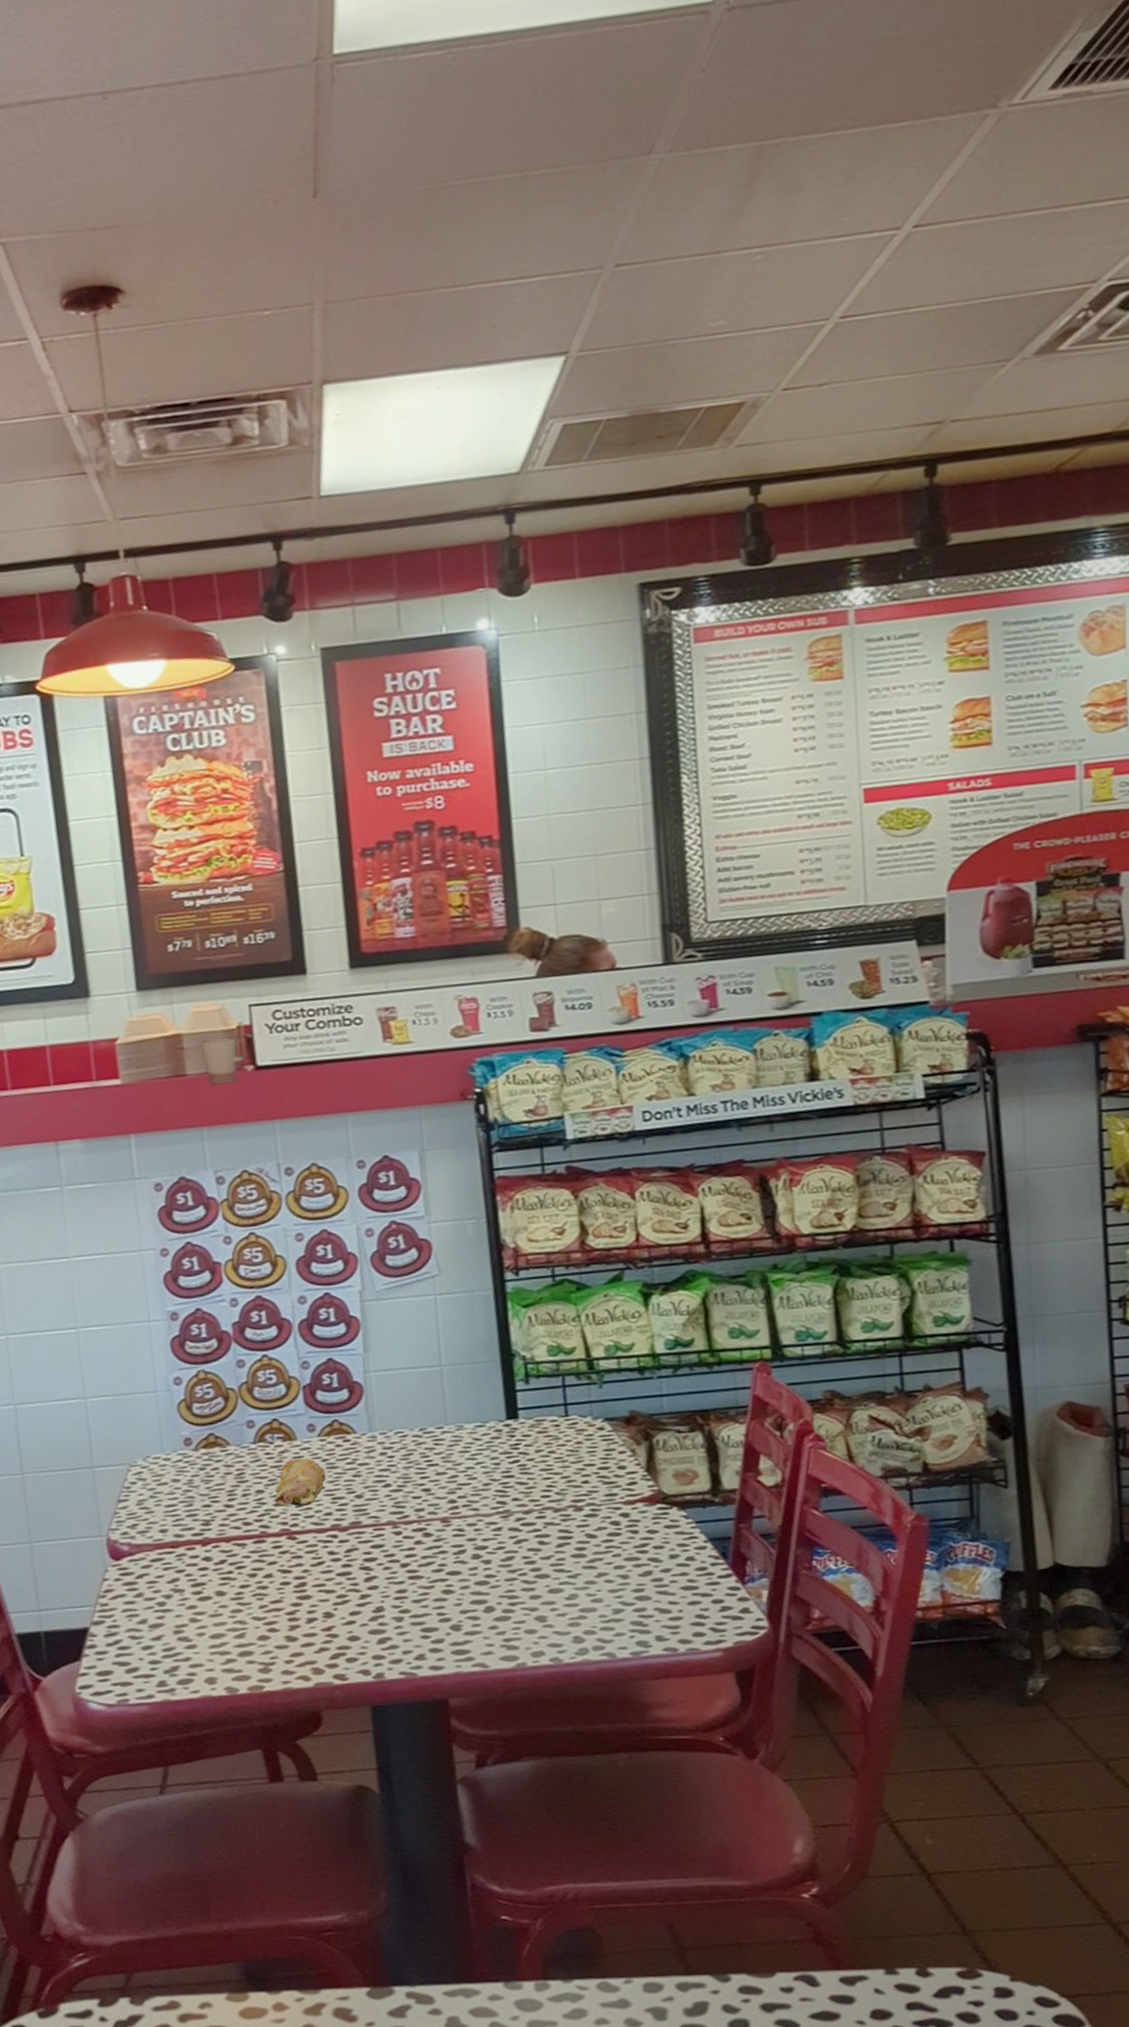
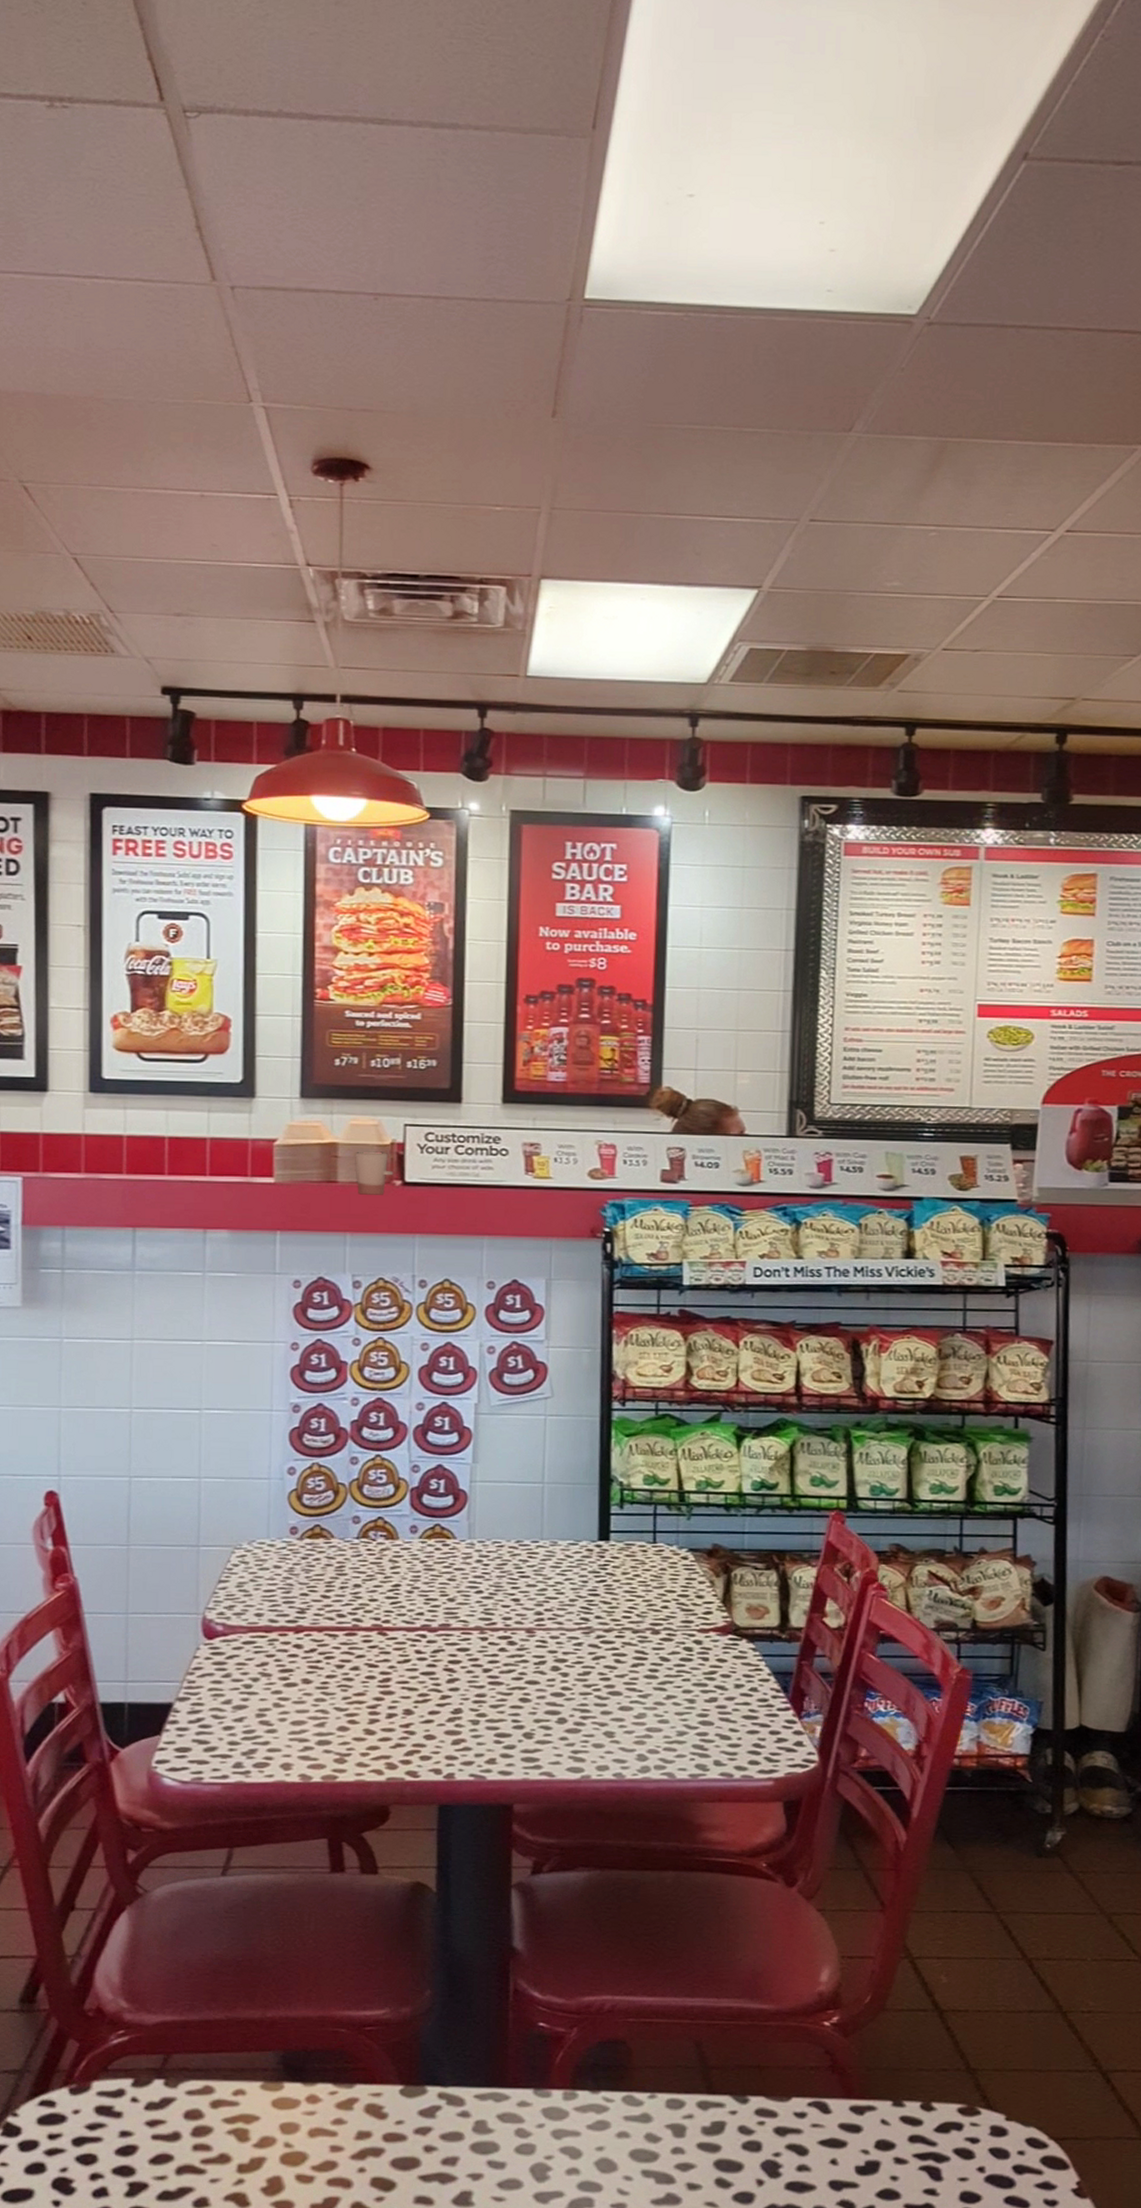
sandwich: present [274,1458,326,1507] -> none [370,1557,422,1604]

